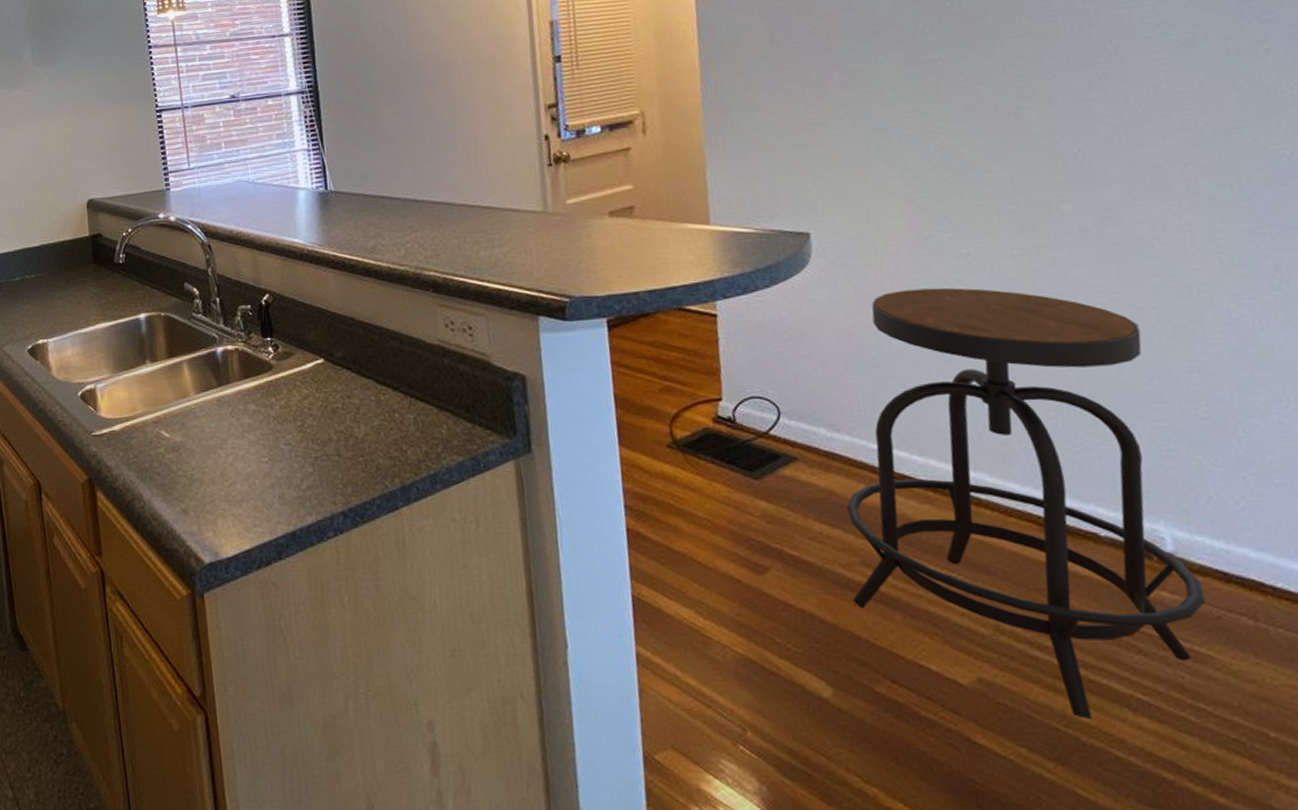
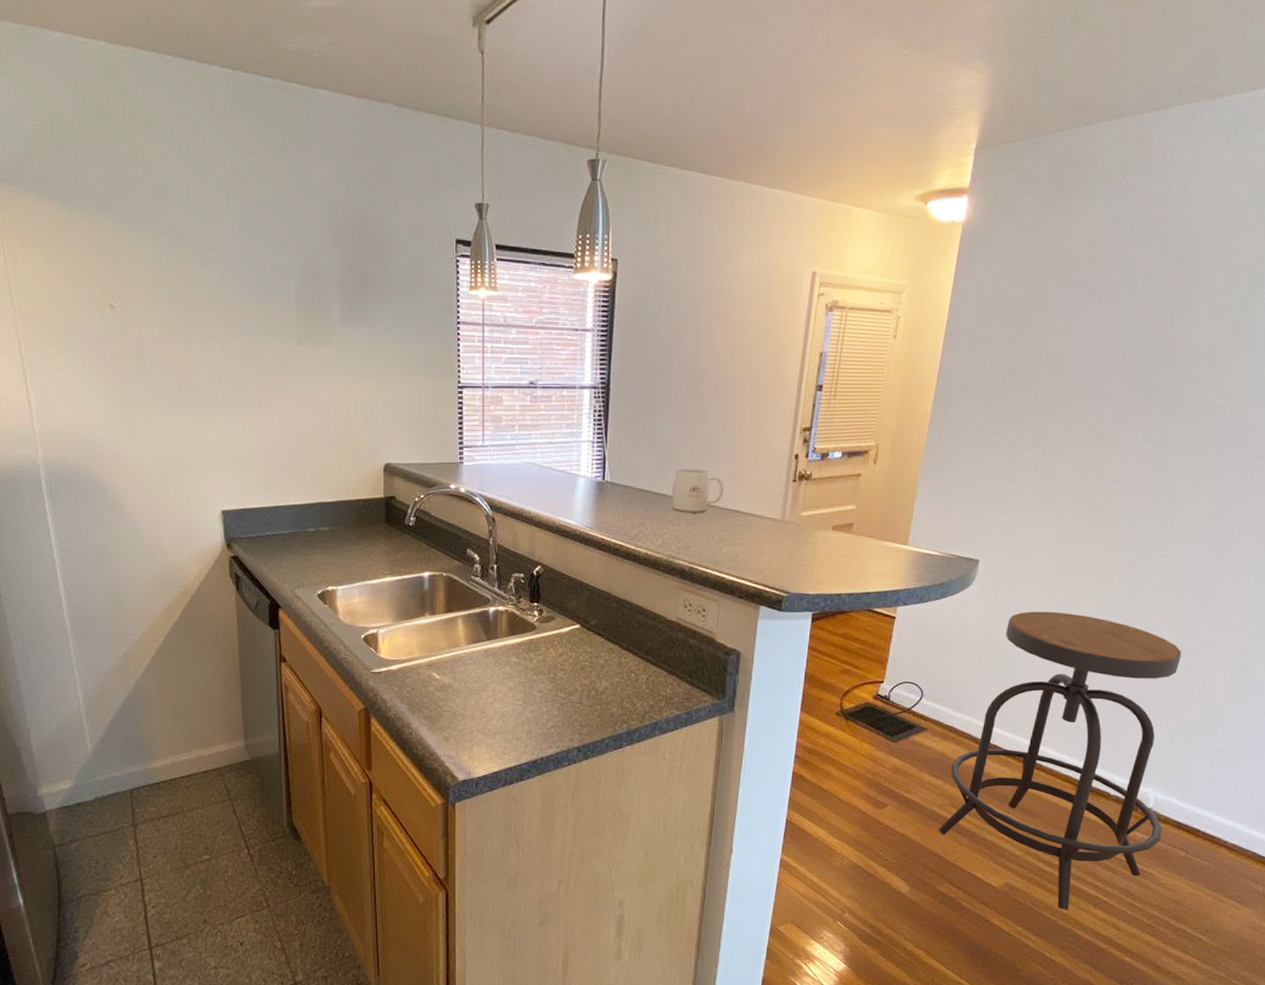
mug: none [406,164,468,217] -> present [671,468,724,514]

